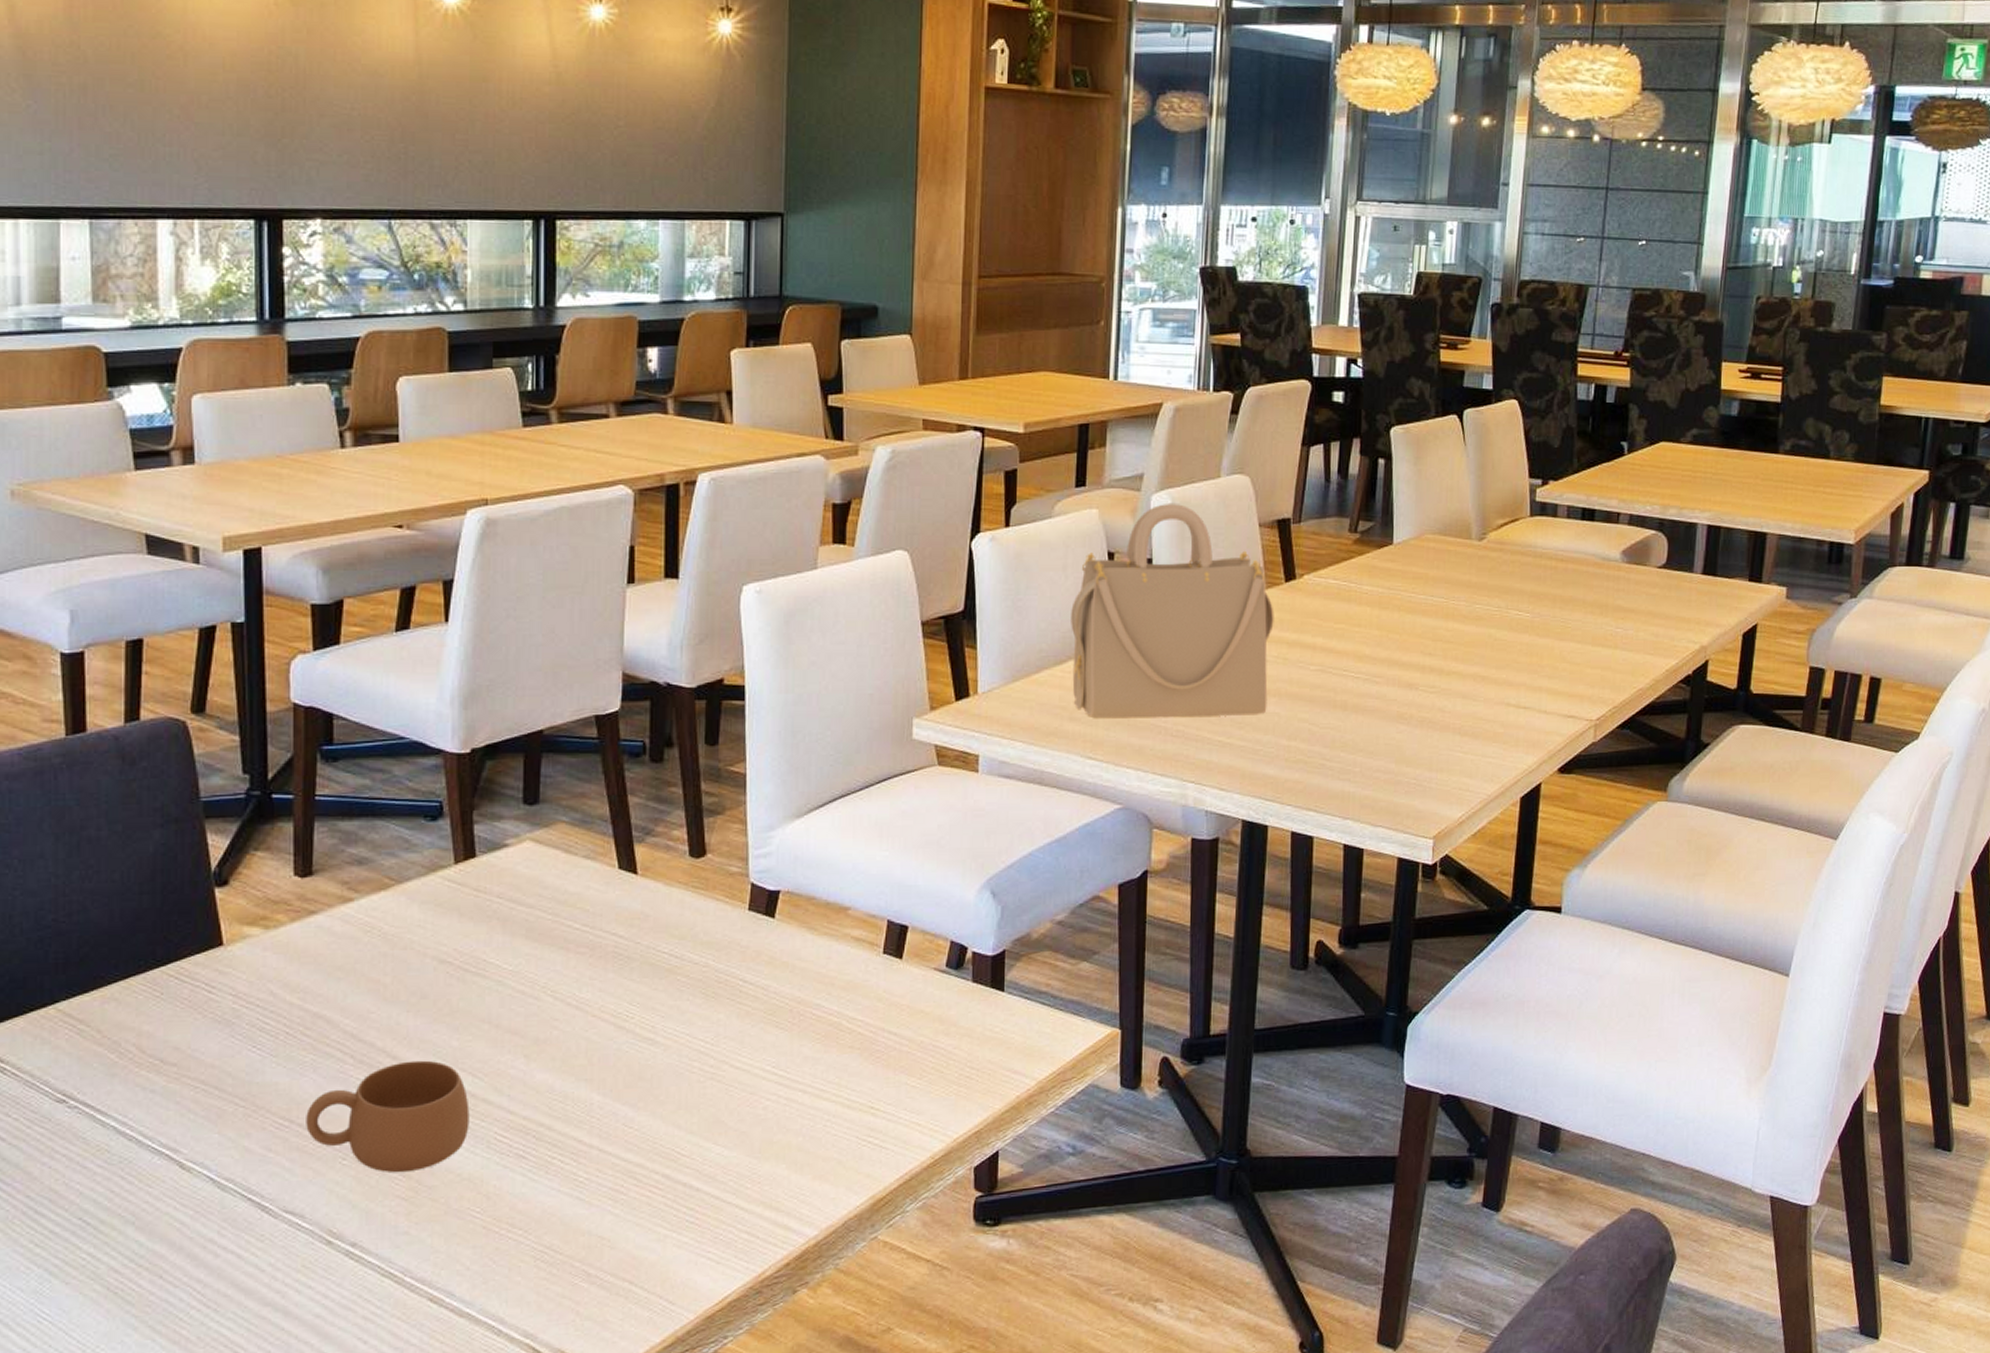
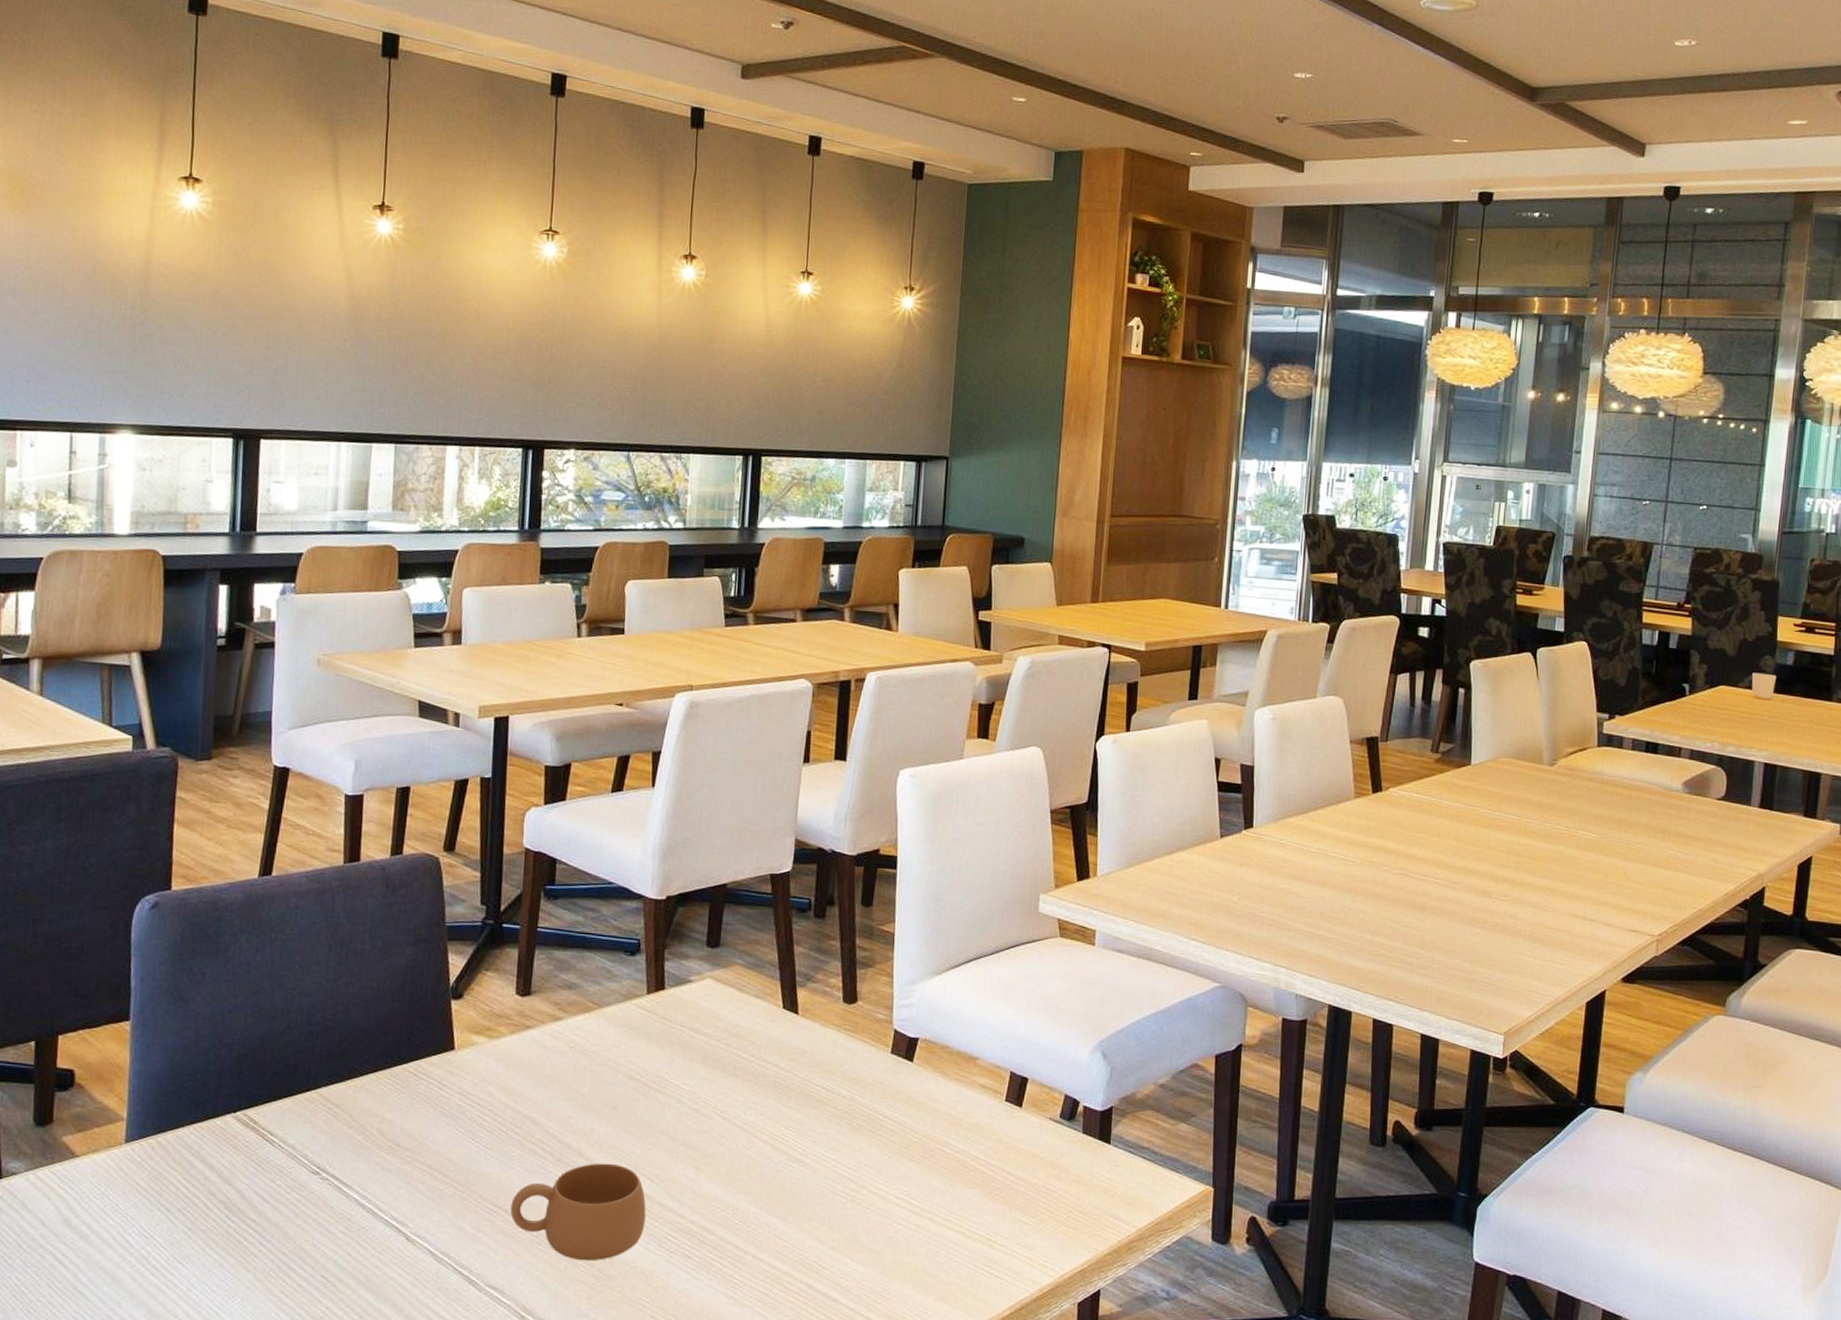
handbag: present [1071,504,1274,719] -> none [1180,718,1362,911]
cup: none [1694,426,1721,457] -> present [1751,672,1777,701]

